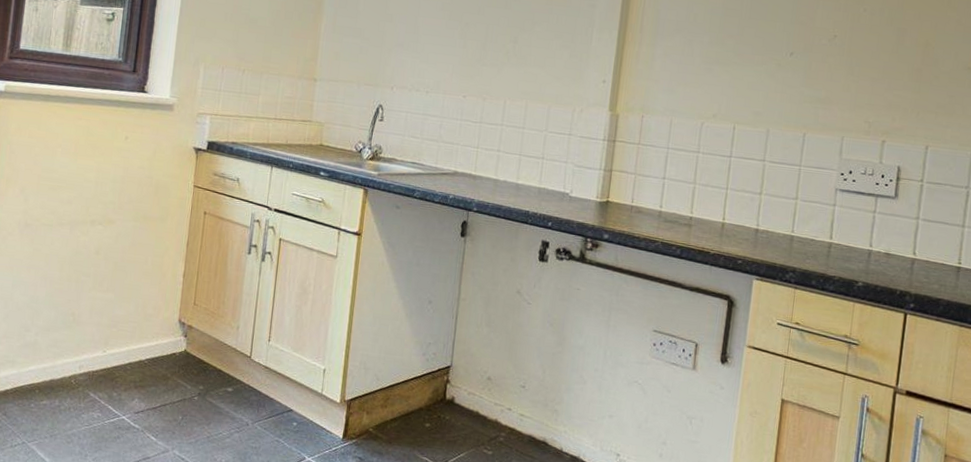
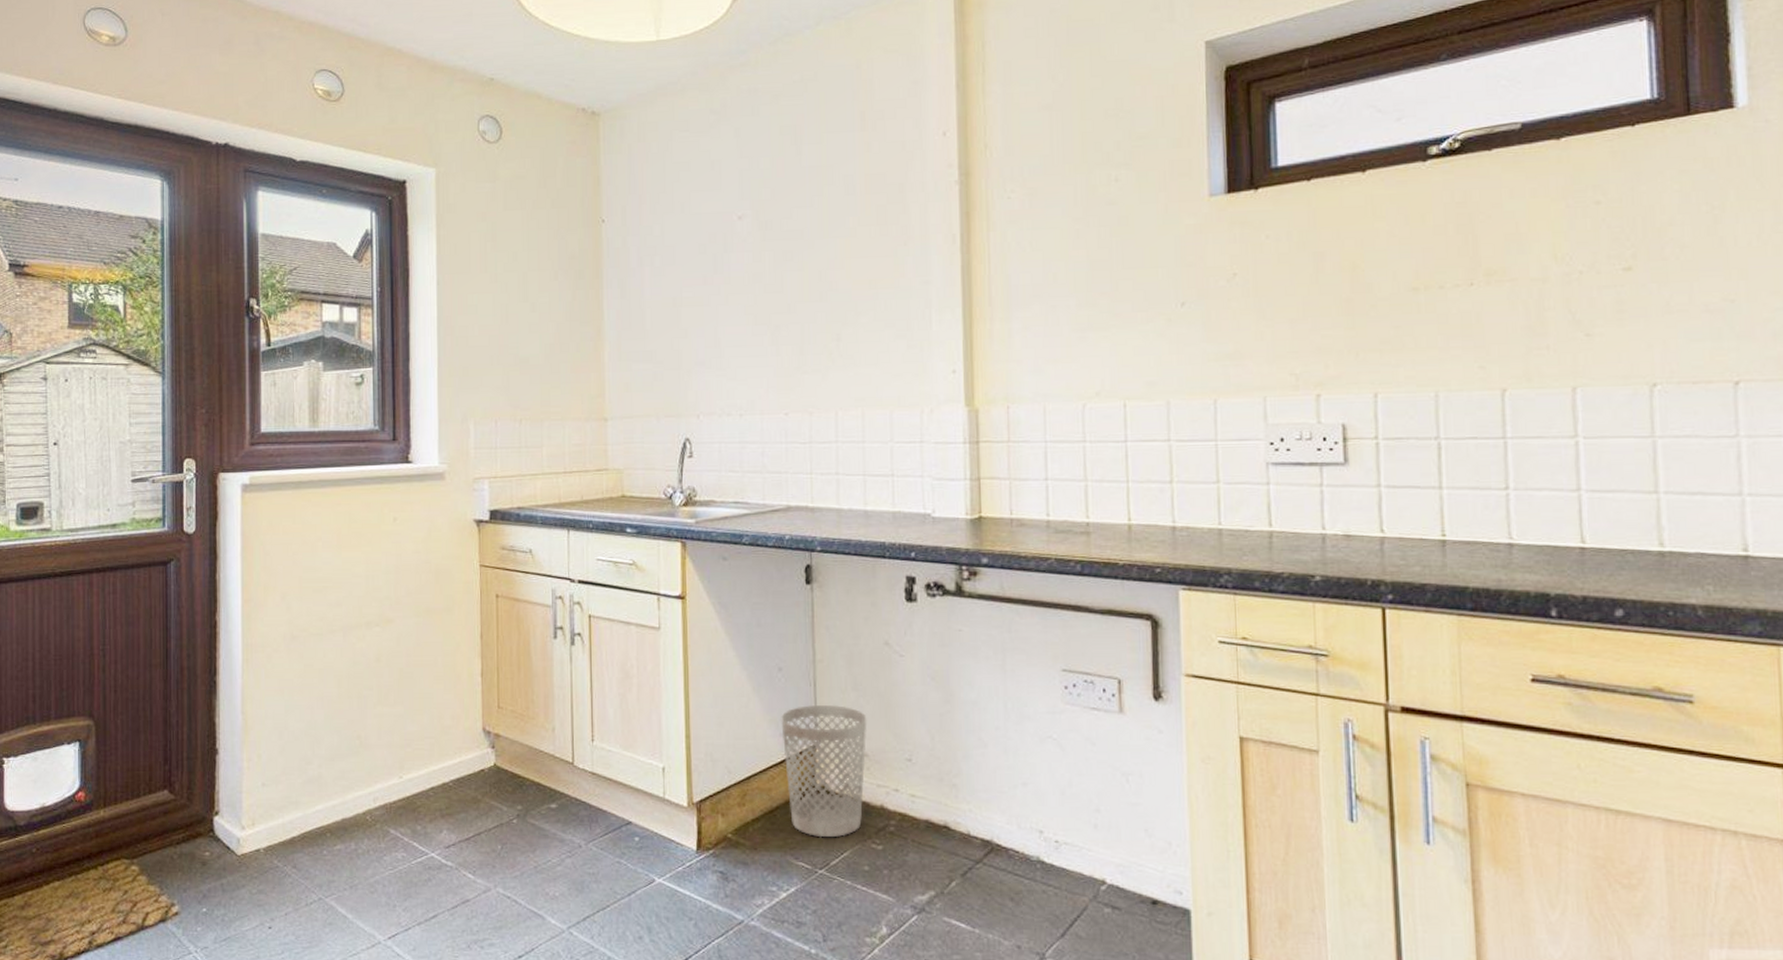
wastebasket: none [422,333,495,441] -> present [781,705,867,838]

